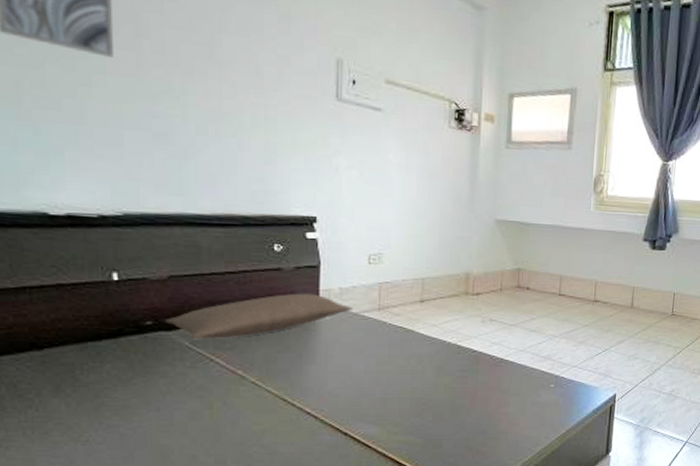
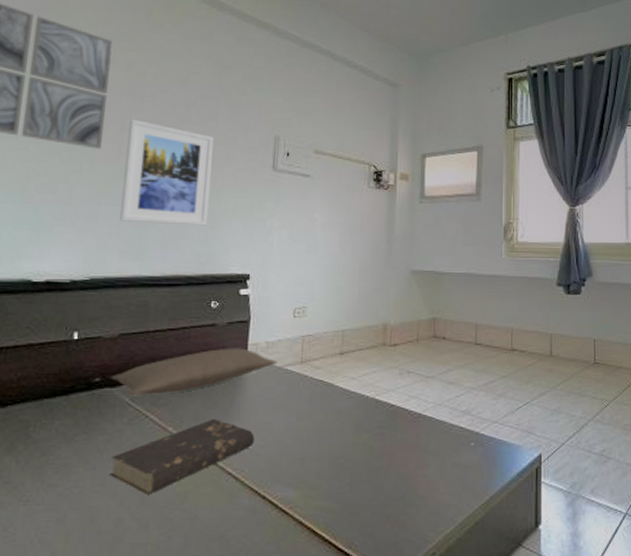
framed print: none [148,21,261,160] -> present [120,119,214,226]
book: none [177,362,334,433] -> present [110,418,255,495]

